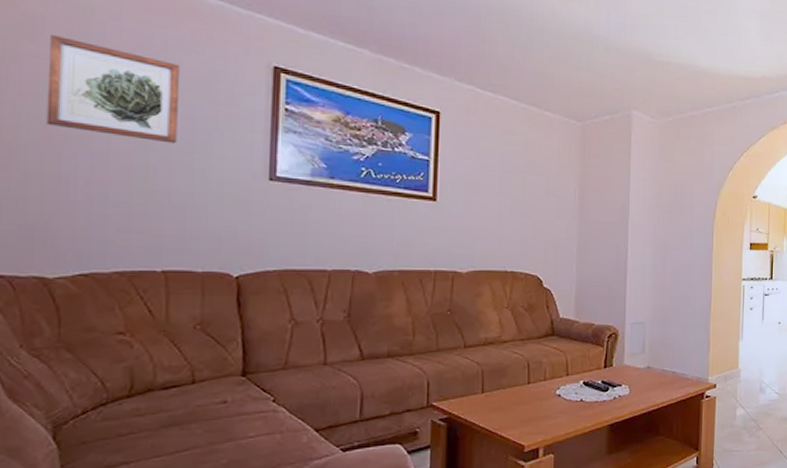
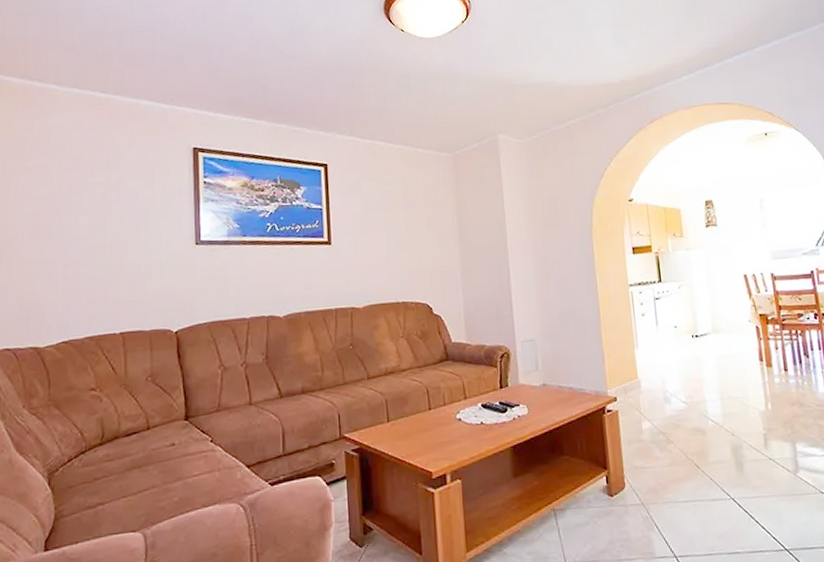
wall art: present [46,34,181,144] -> none [34,150,126,225]

